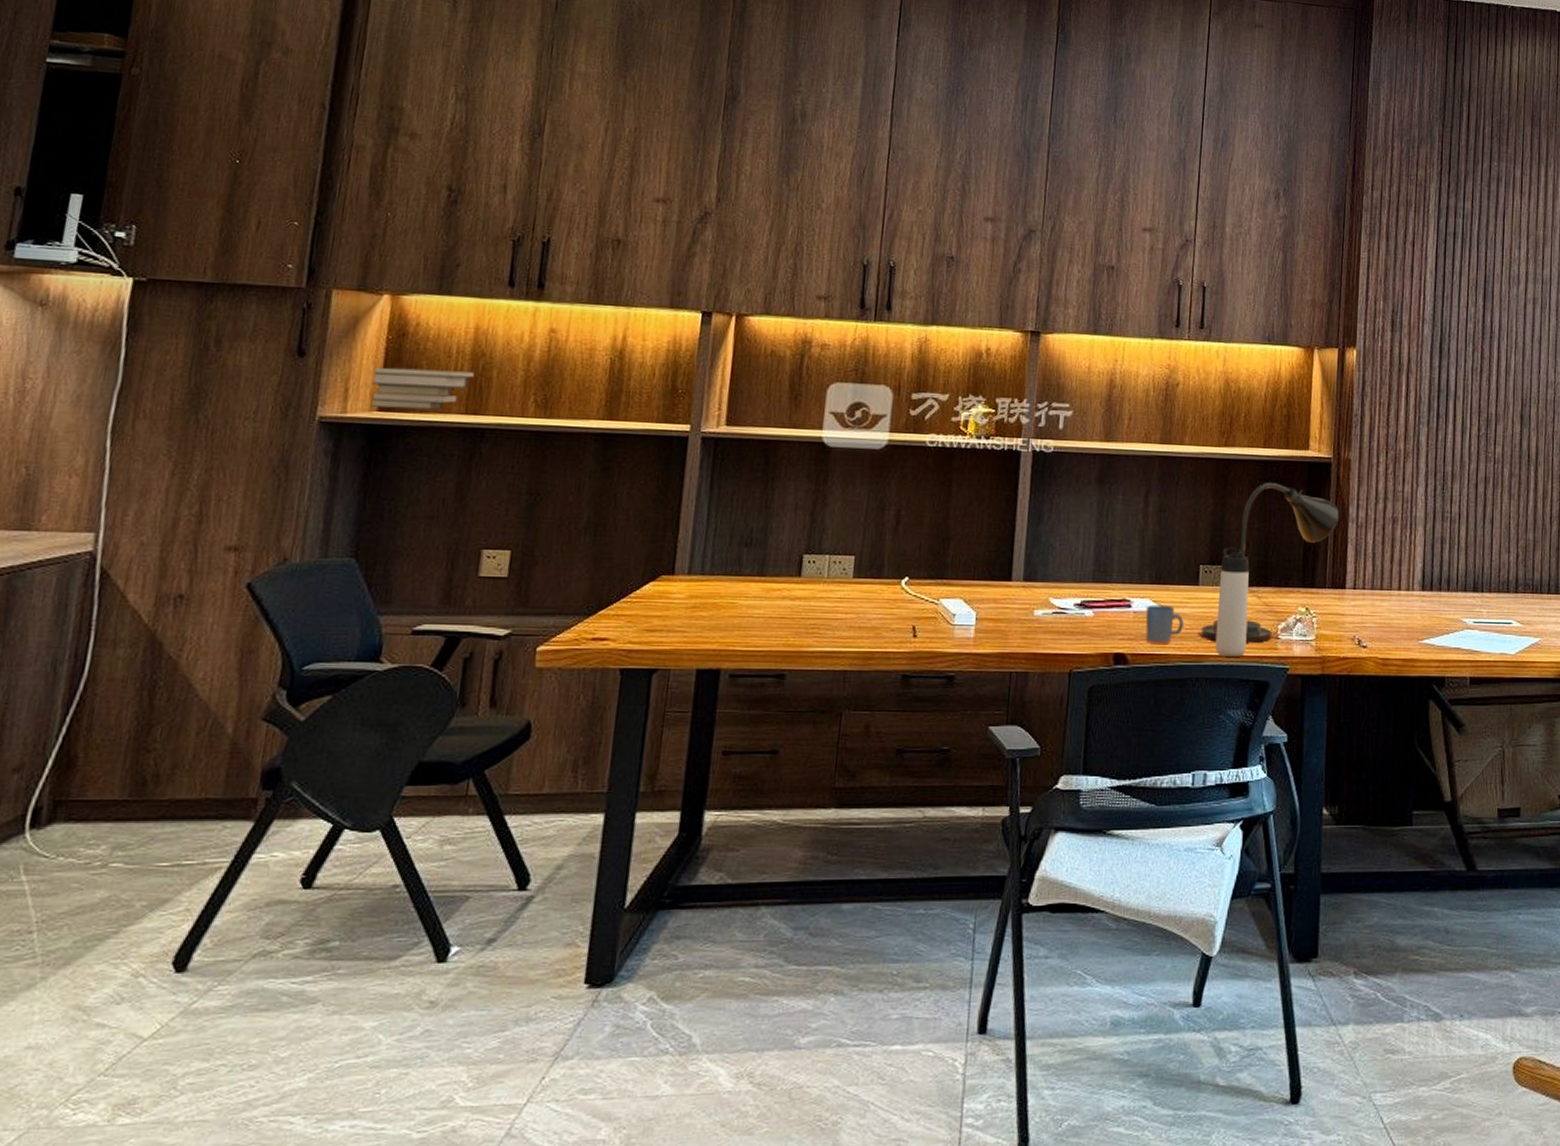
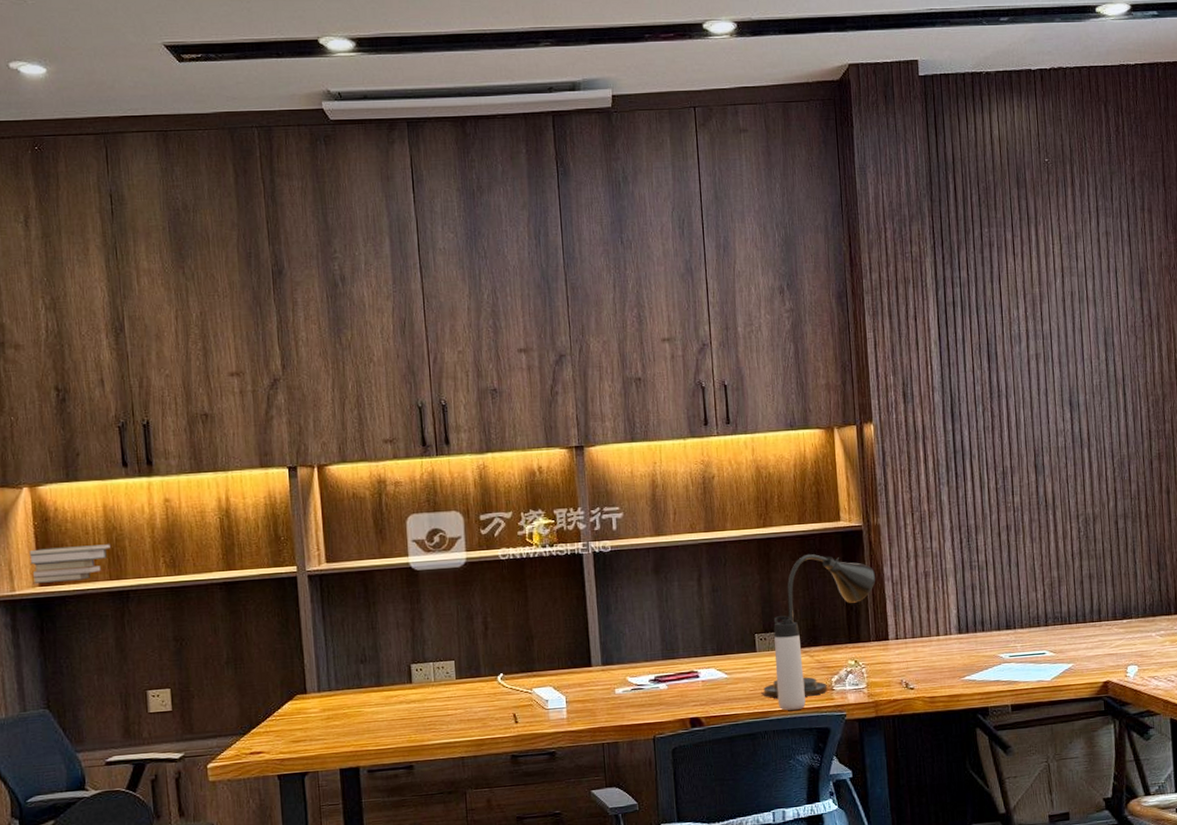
mug: present [1145,605,1184,645] -> none [712,672,748,707]

